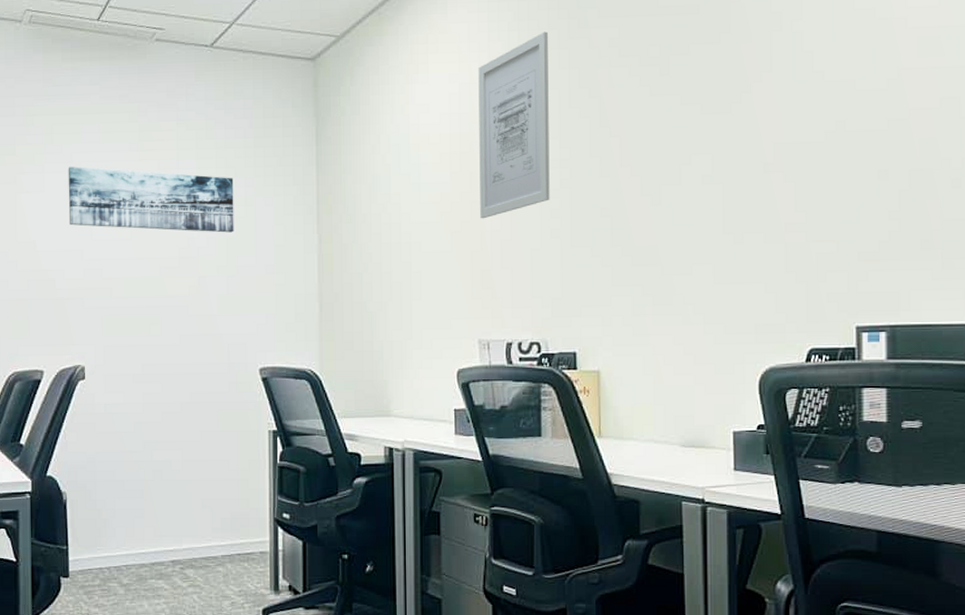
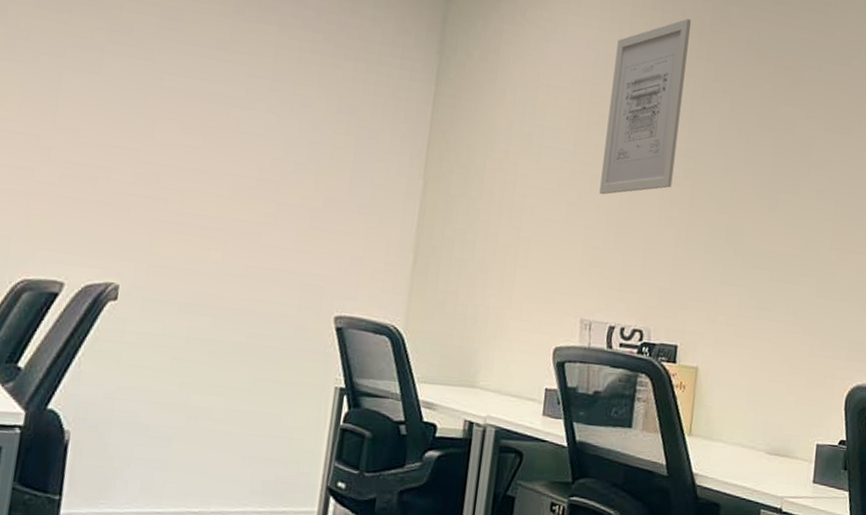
wall art: present [68,166,234,233] -> none [126,52,336,162]

